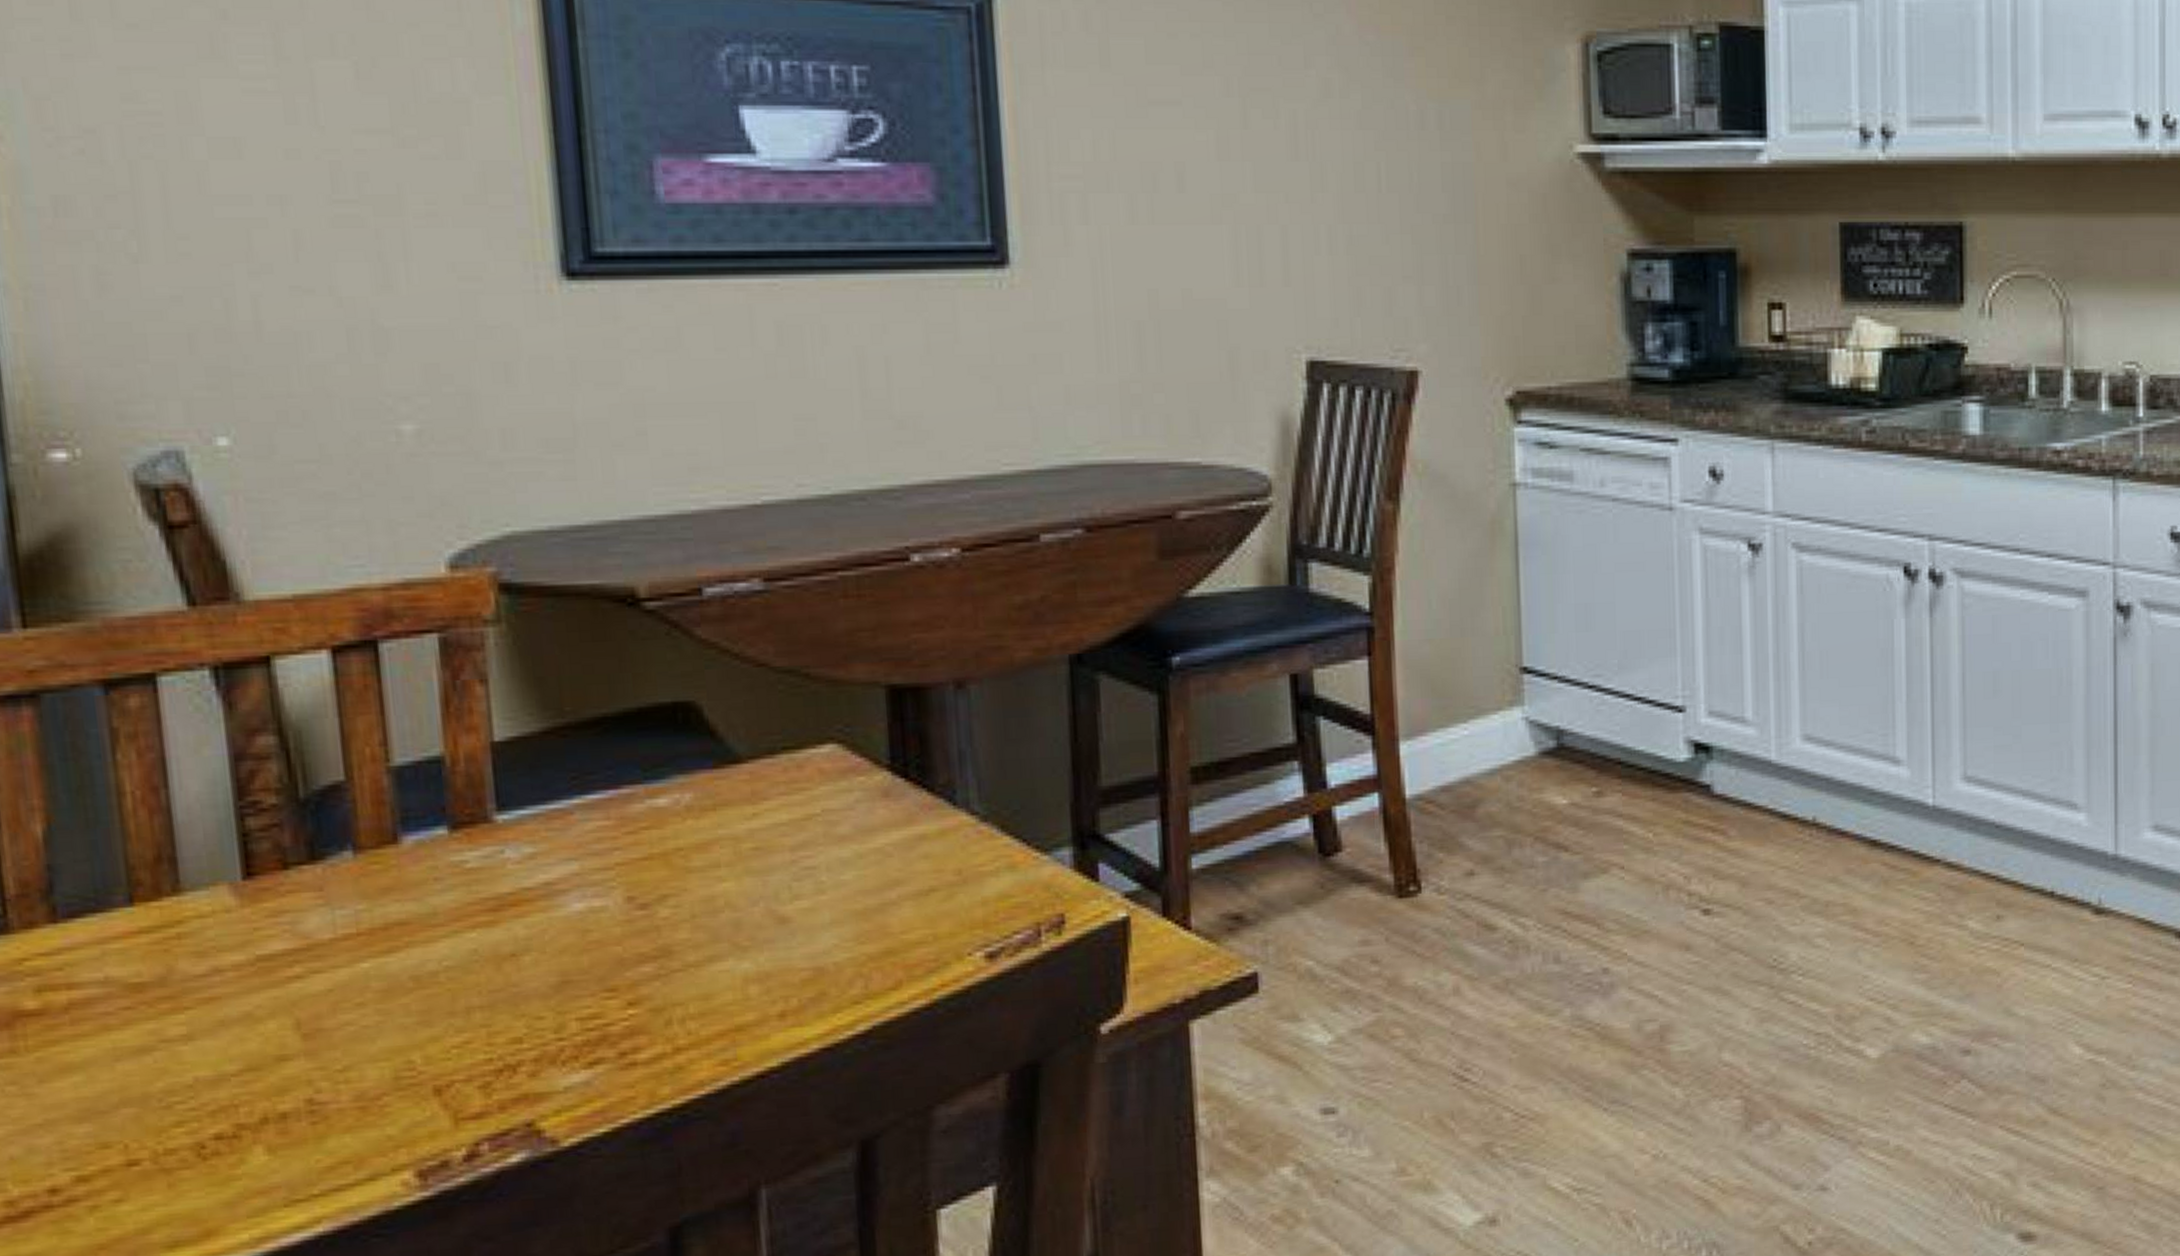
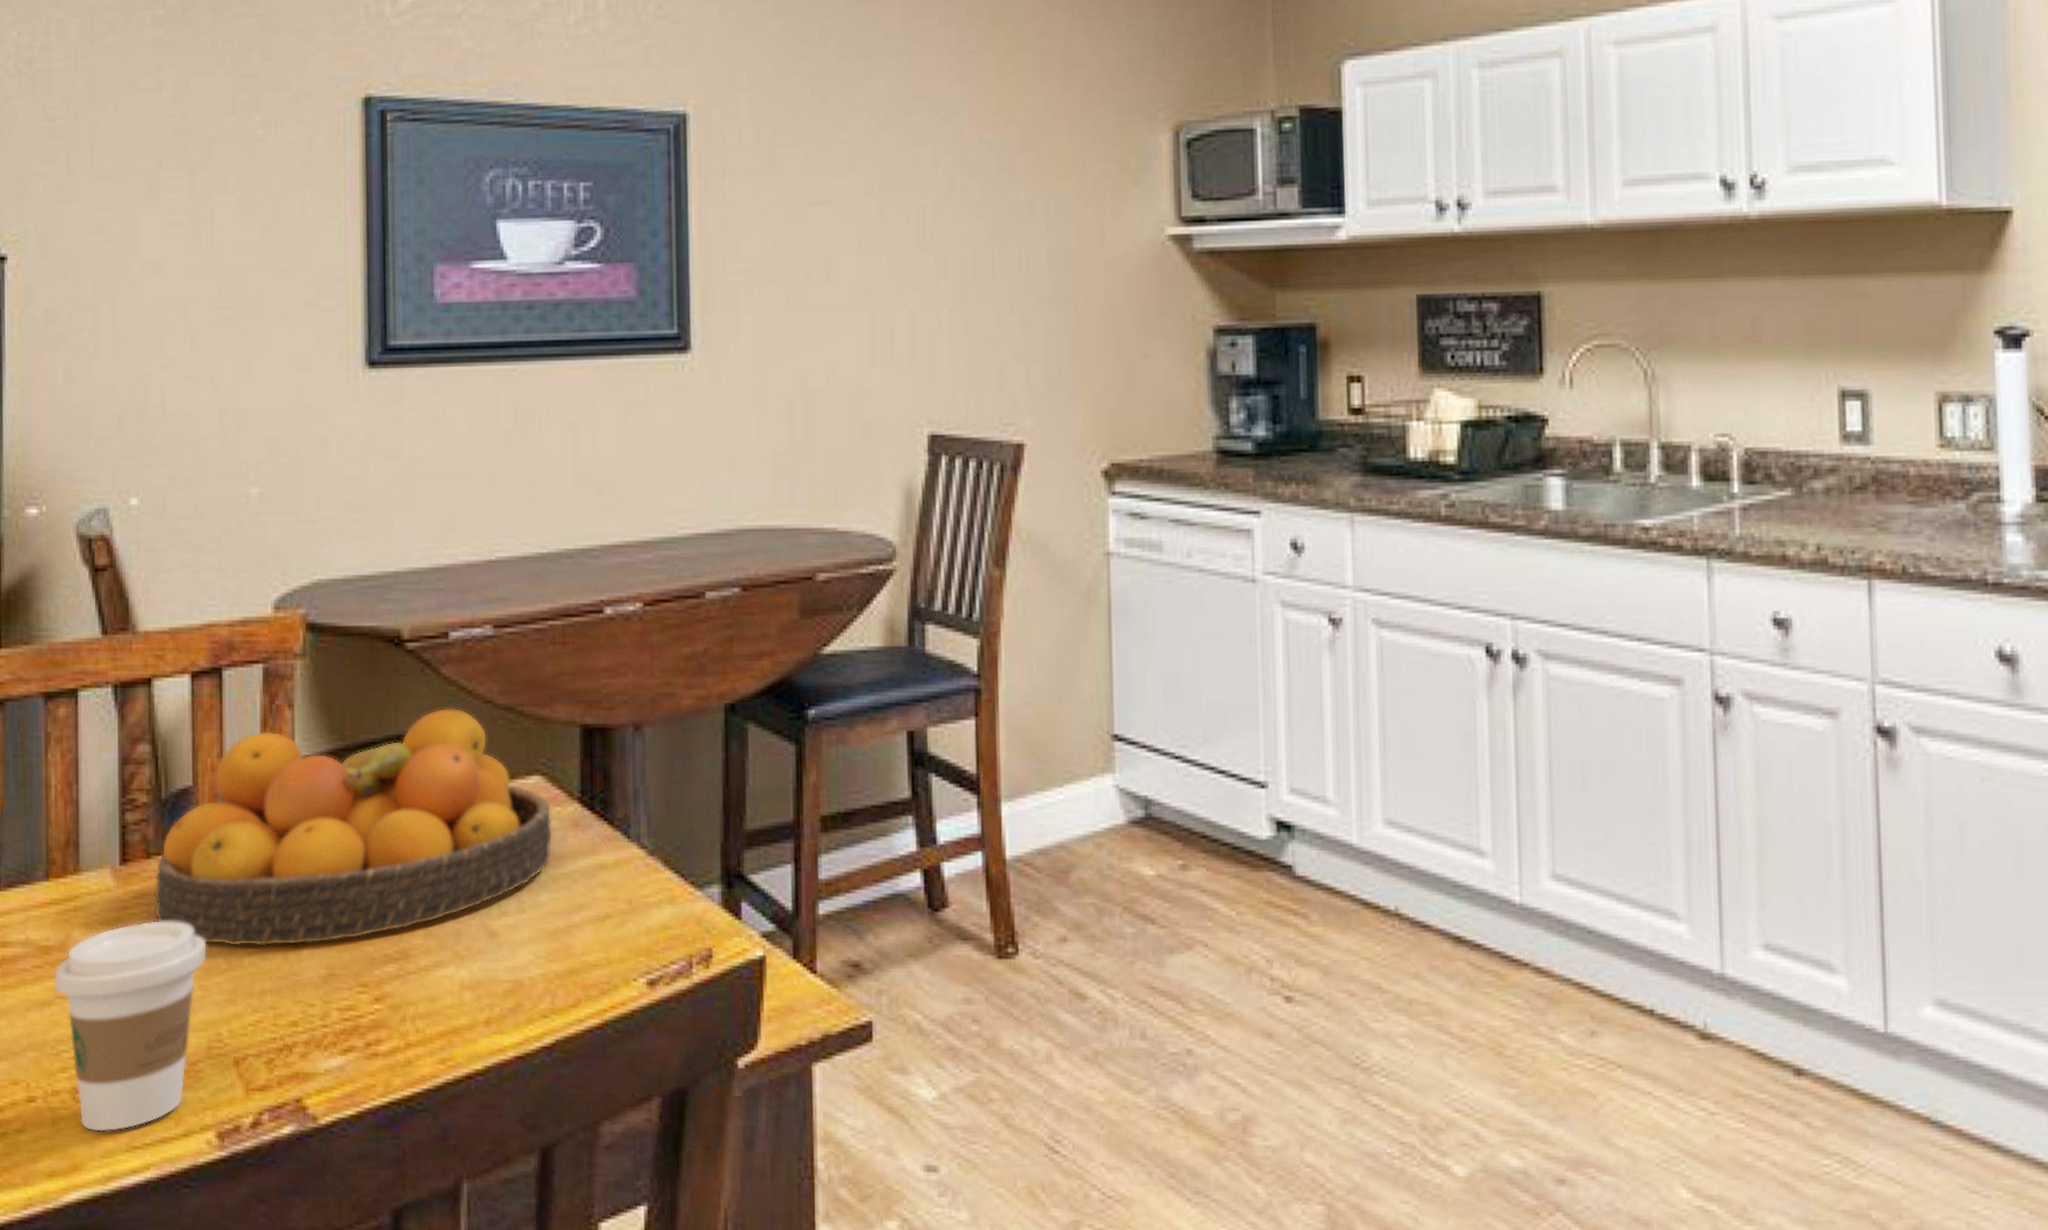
coffee cup: none [153,939,385,1190] -> present [54,920,208,1132]
fruit bowl: none [297,673,857,962] -> present [154,708,553,947]

